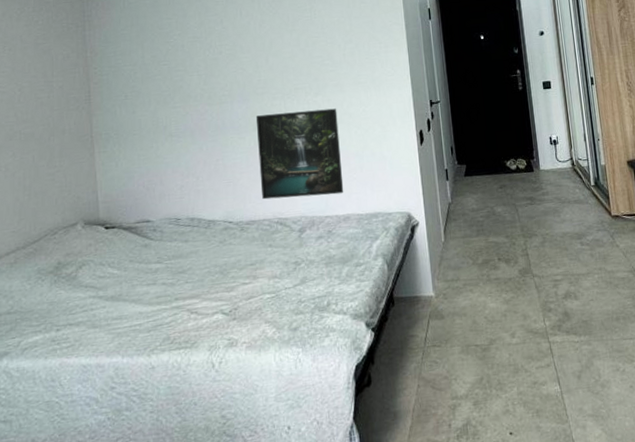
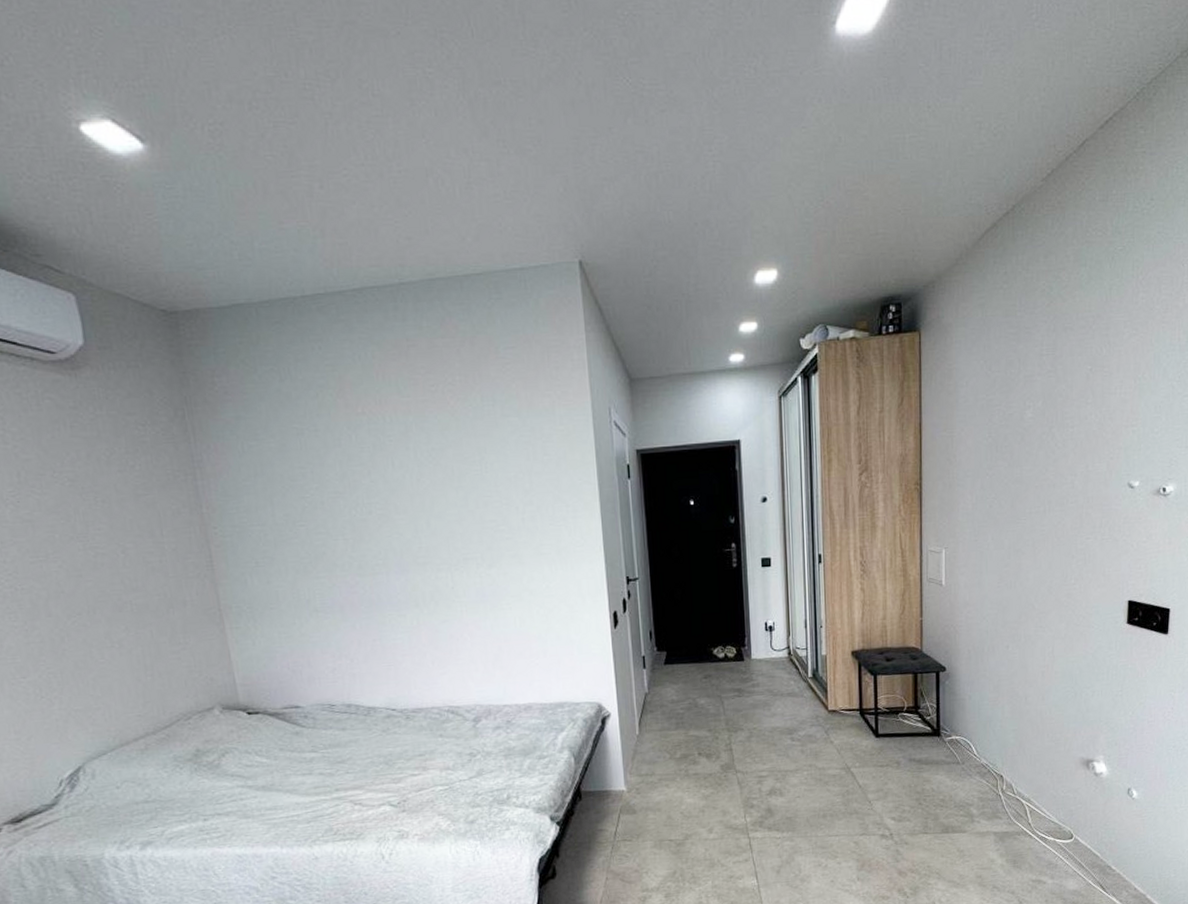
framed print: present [255,108,344,200] -> none [417,583,525,686]

